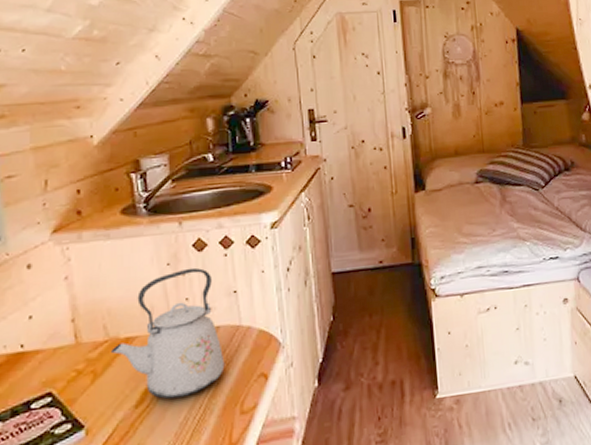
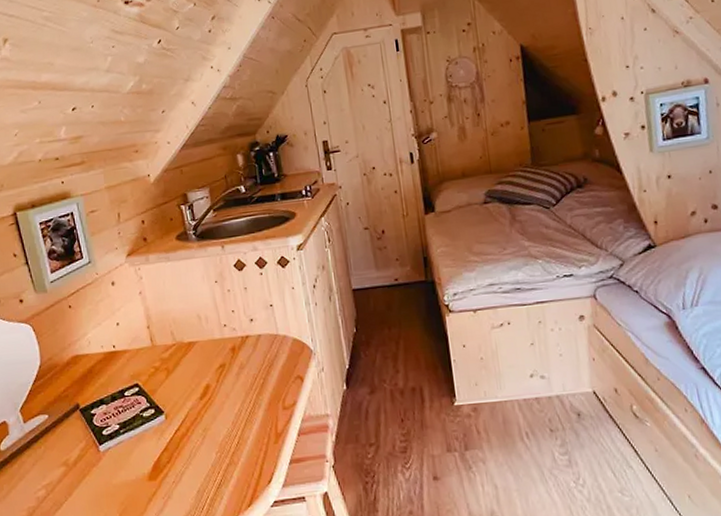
kettle: present [111,267,225,400] -> none [179,284,268,394]

